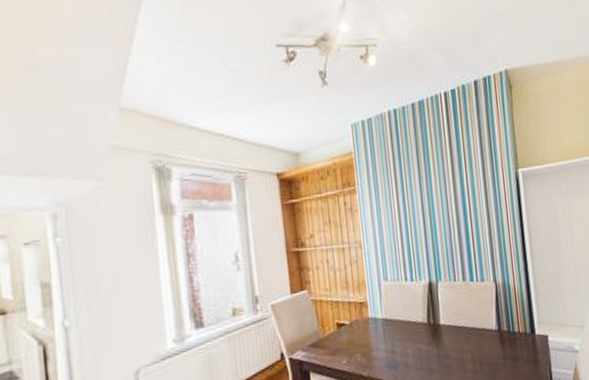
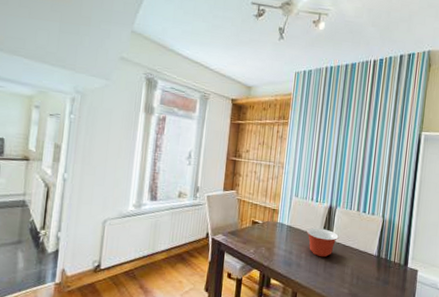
mixing bowl: none [406,312,448,349] -> present [306,228,339,258]

